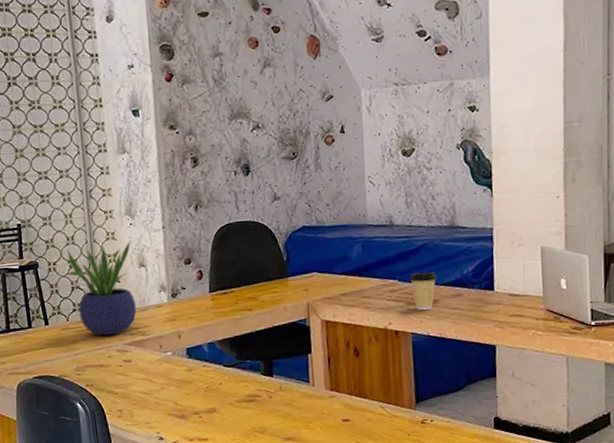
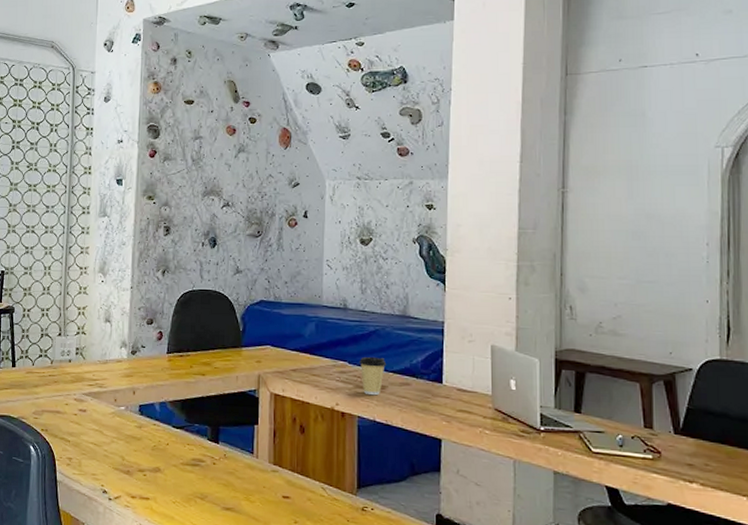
potted plant: present [67,240,137,335] -> none [38,296,100,384]

